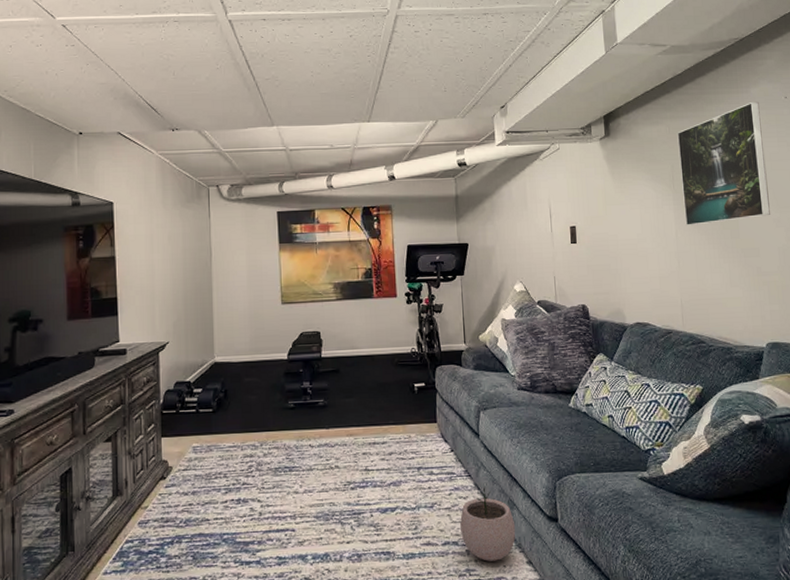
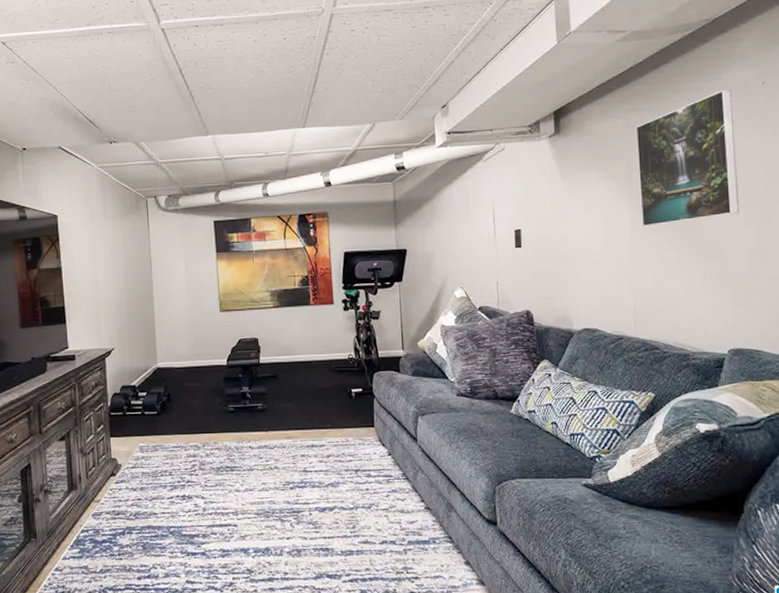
plant pot: present [460,486,516,562] -> none [397,489,454,561]

